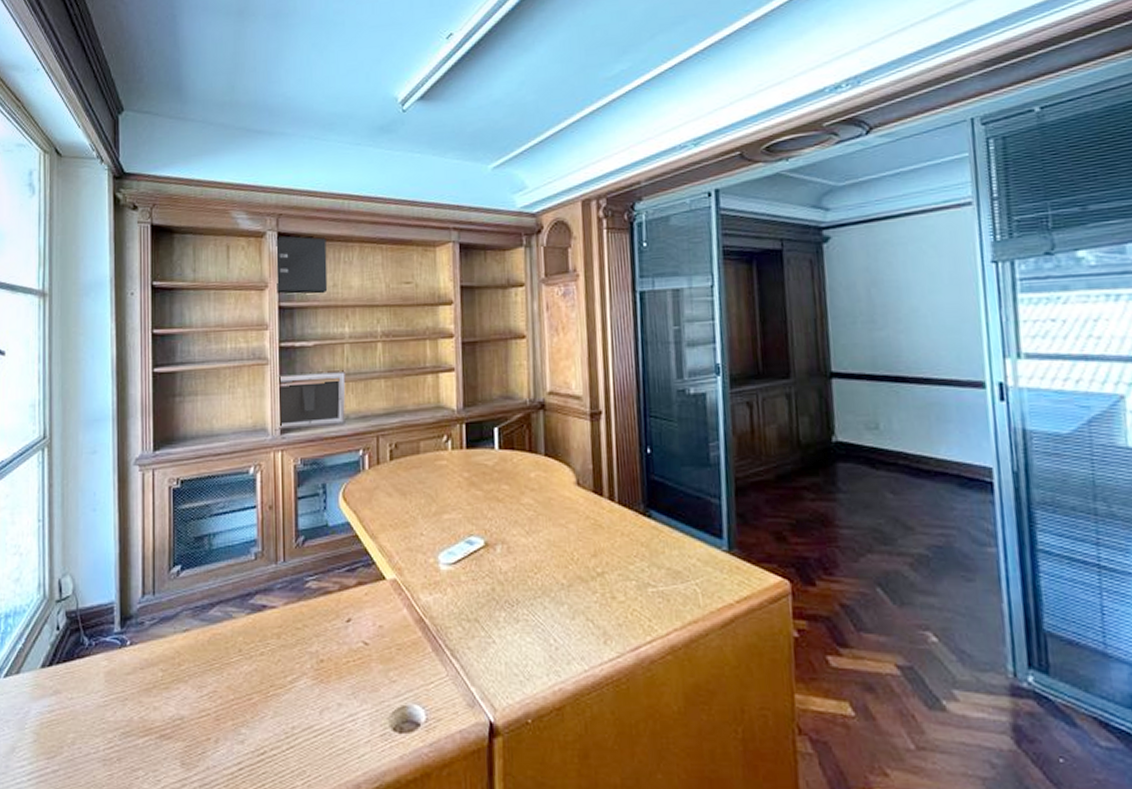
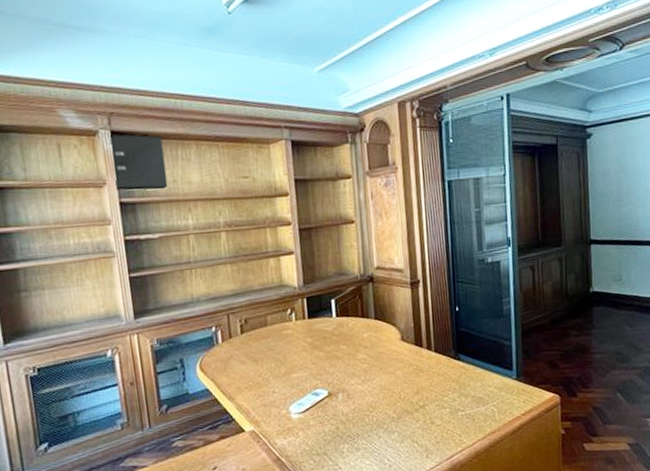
picture frame: present [273,372,346,431] -> none [126,260,197,317]

